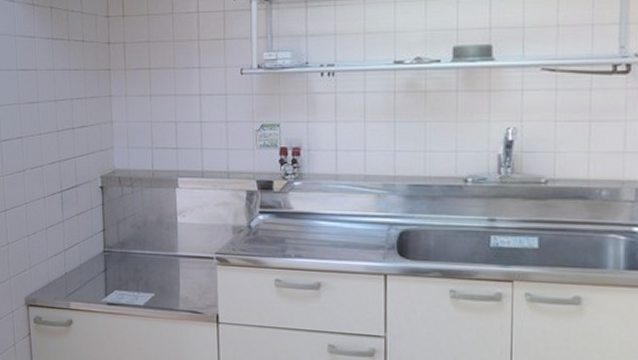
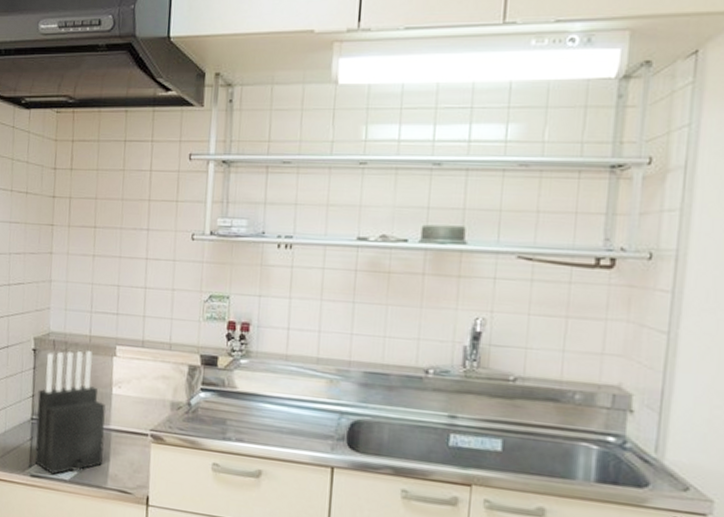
knife block: none [108,185,174,301] -> present [35,351,106,475]

